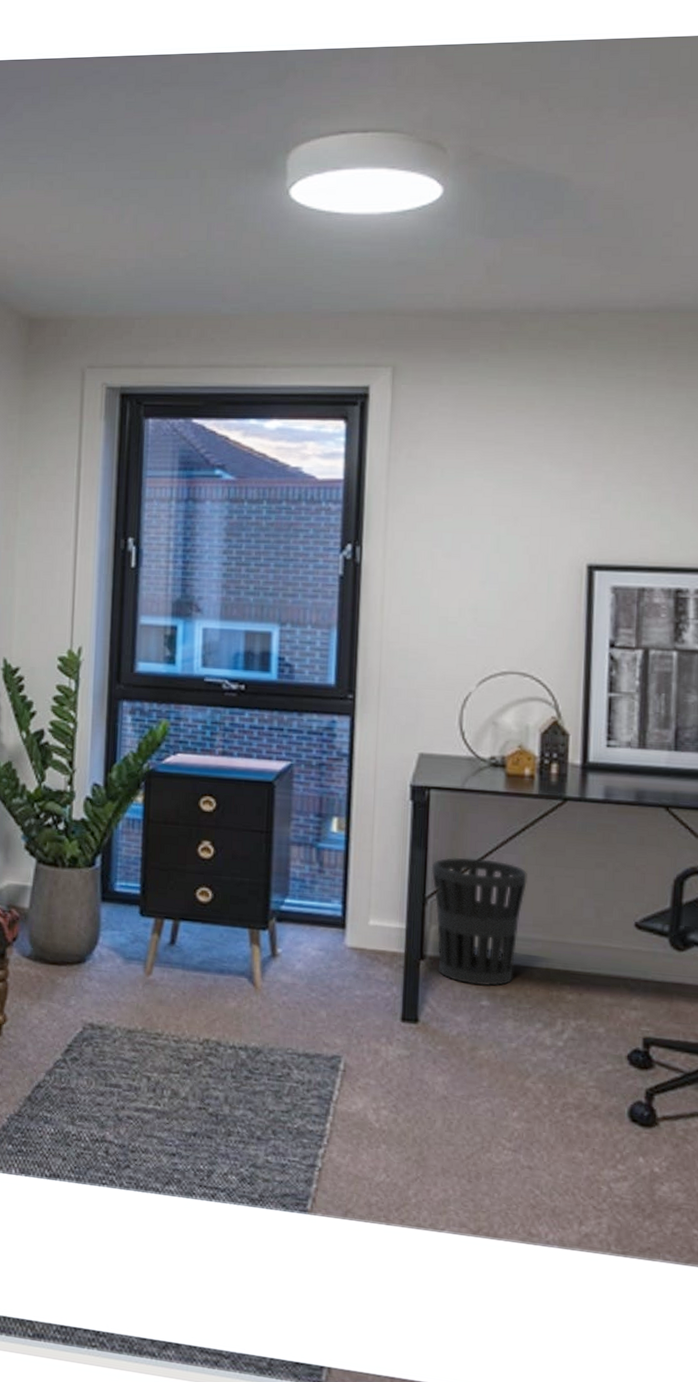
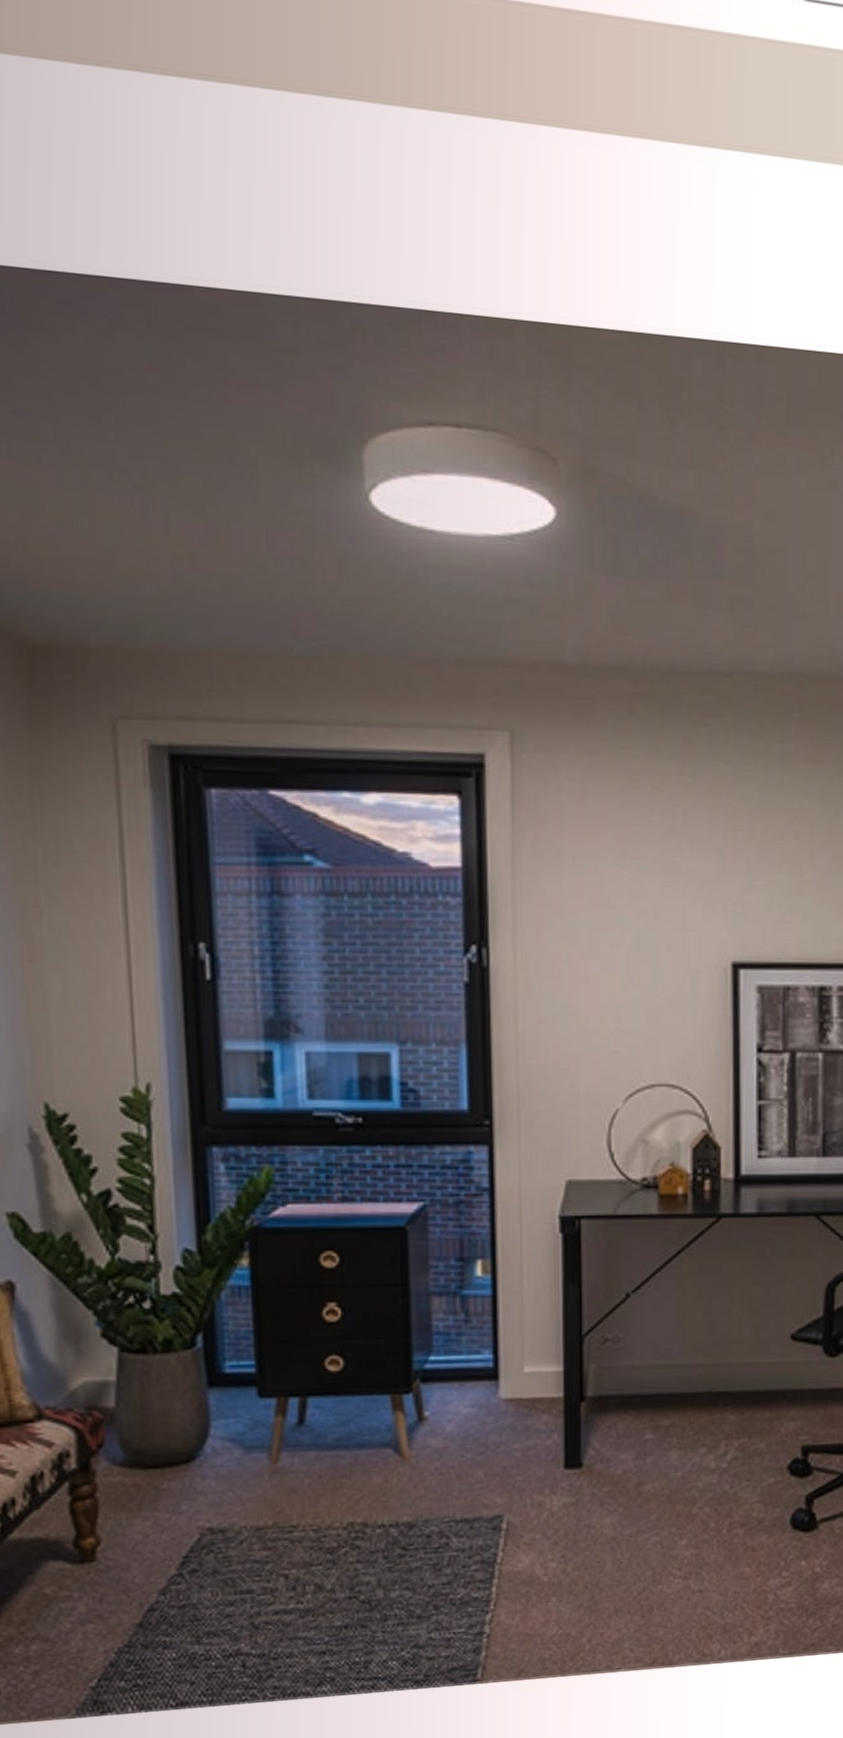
wastebasket: present [431,857,527,986] -> none [586,1287,685,1420]

